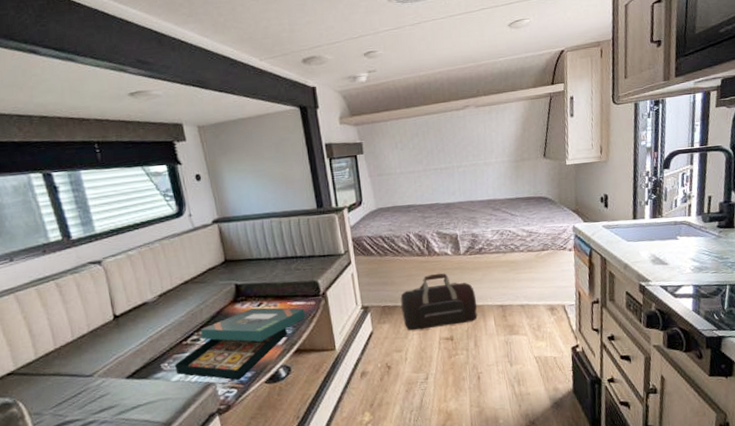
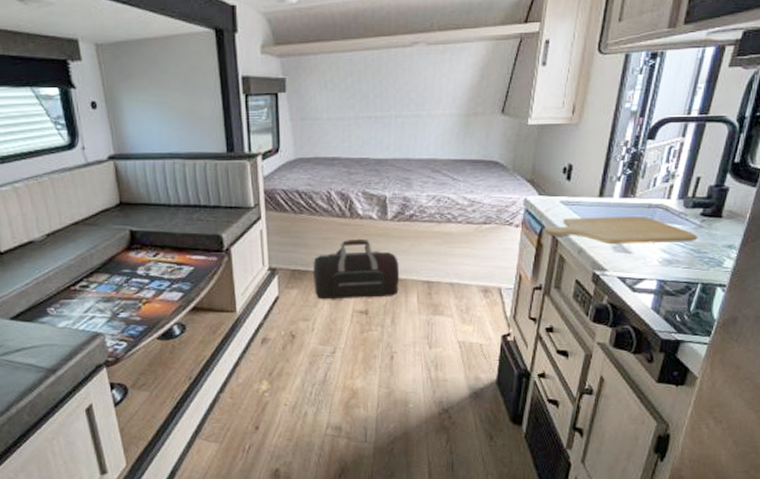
board game: present [174,308,305,380] -> none [61,259,205,333]
chopping board: none [593,232,719,258] -> present [544,216,698,244]

